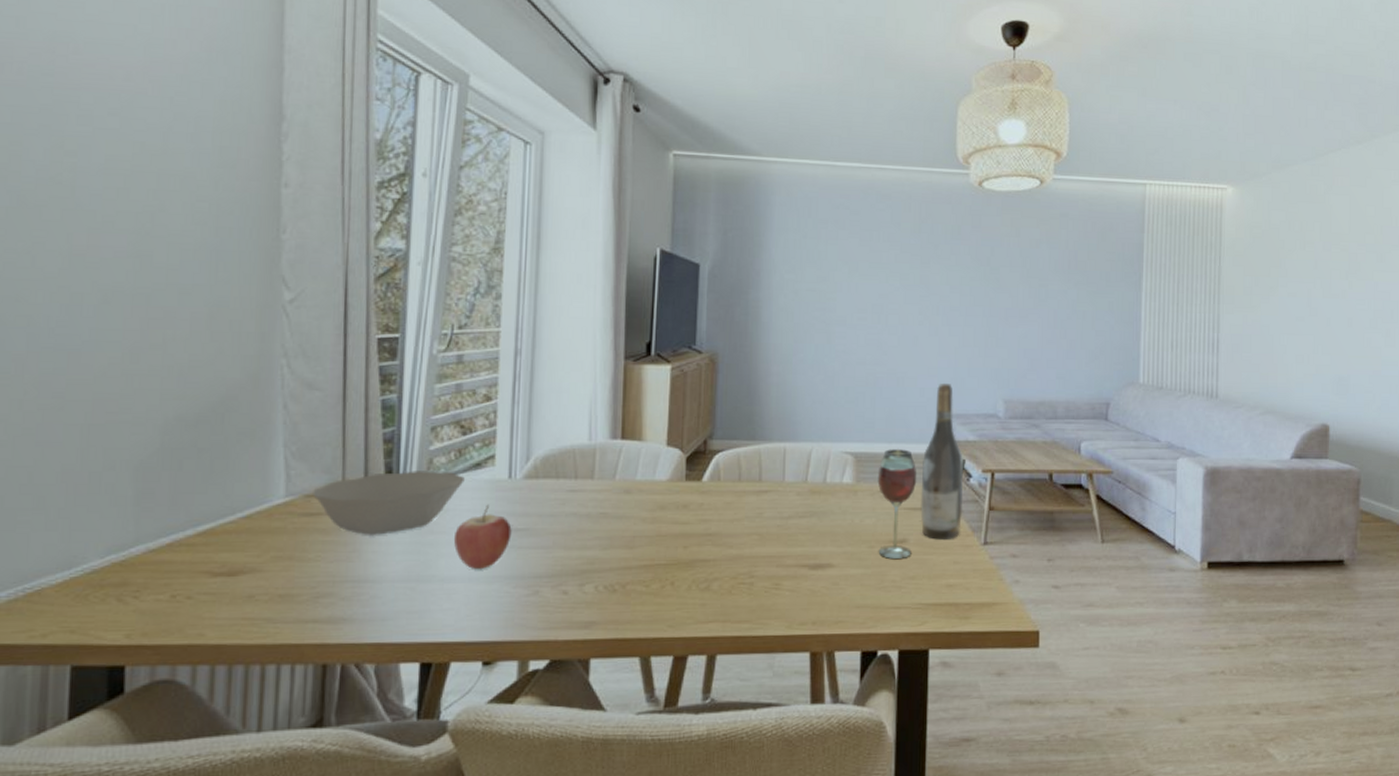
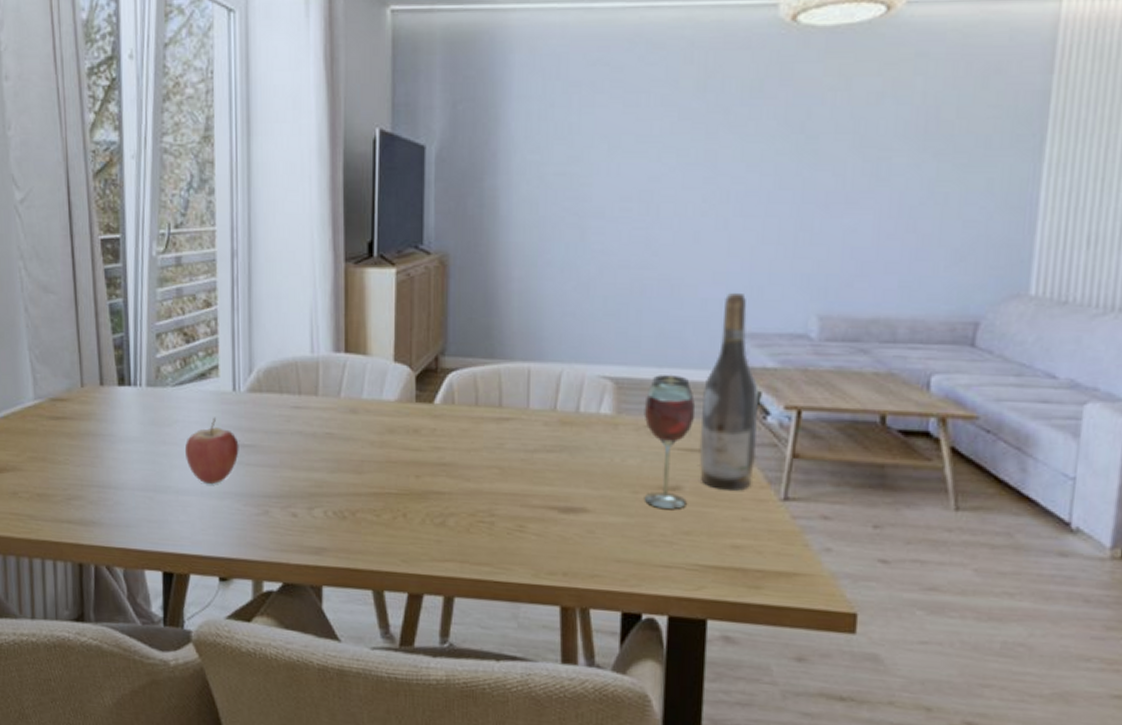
bowl: present [313,471,465,535] -> none [57,379,191,443]

